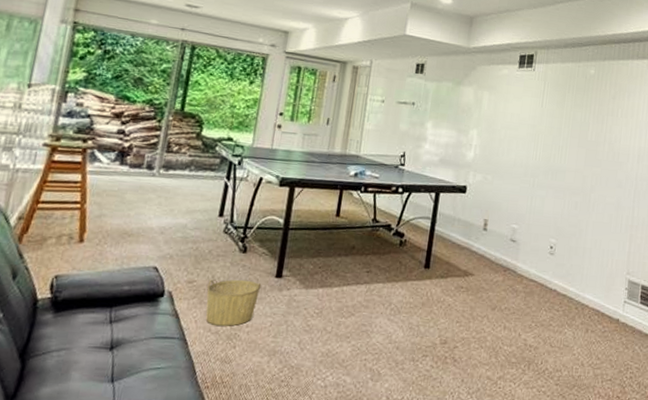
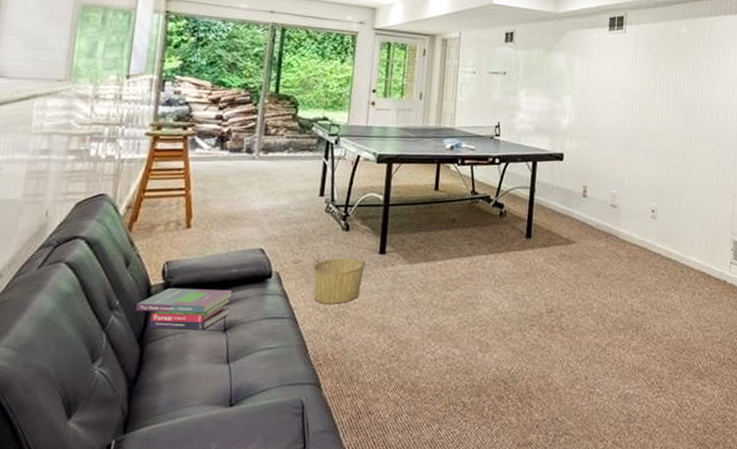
books: none [20,302,123,347] -> present [136,287,233,330]

